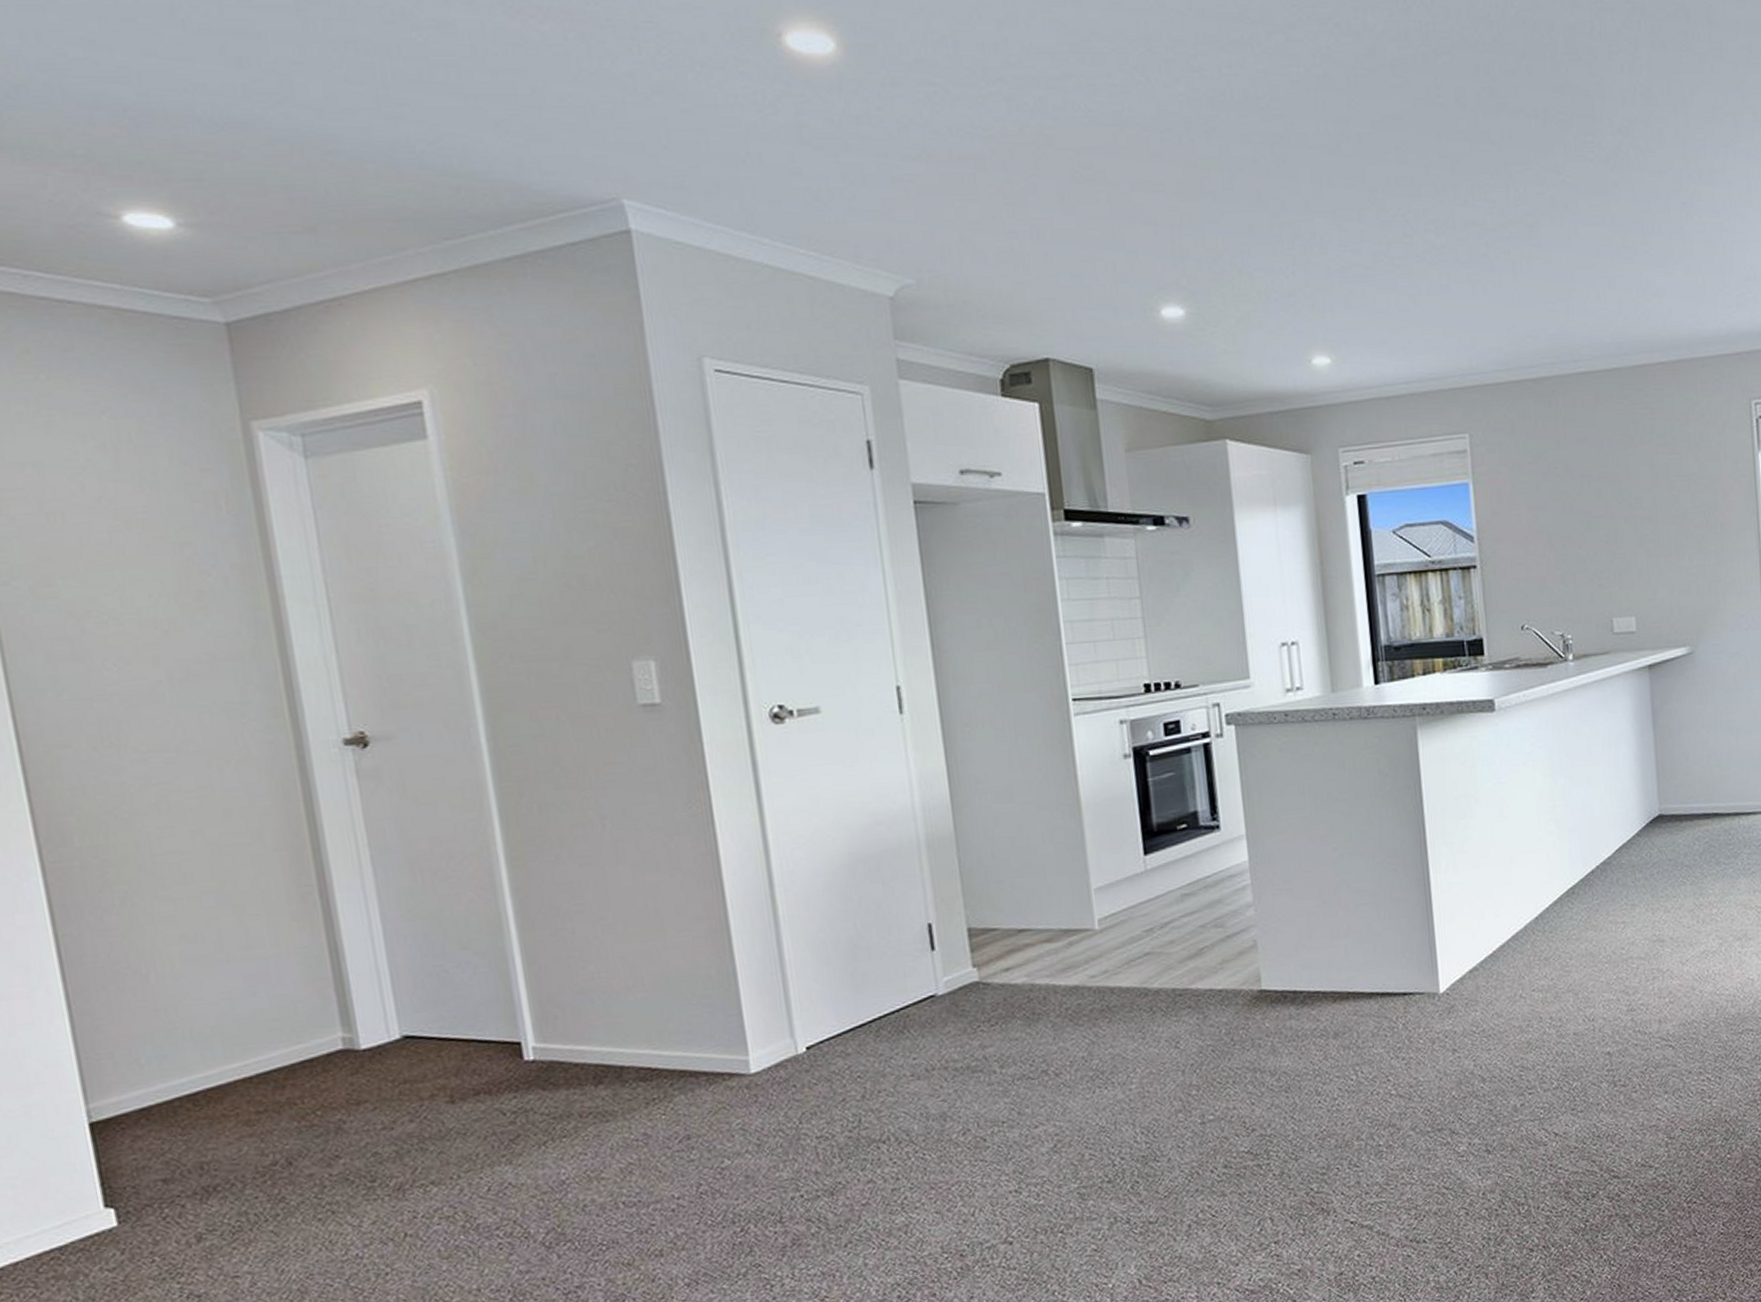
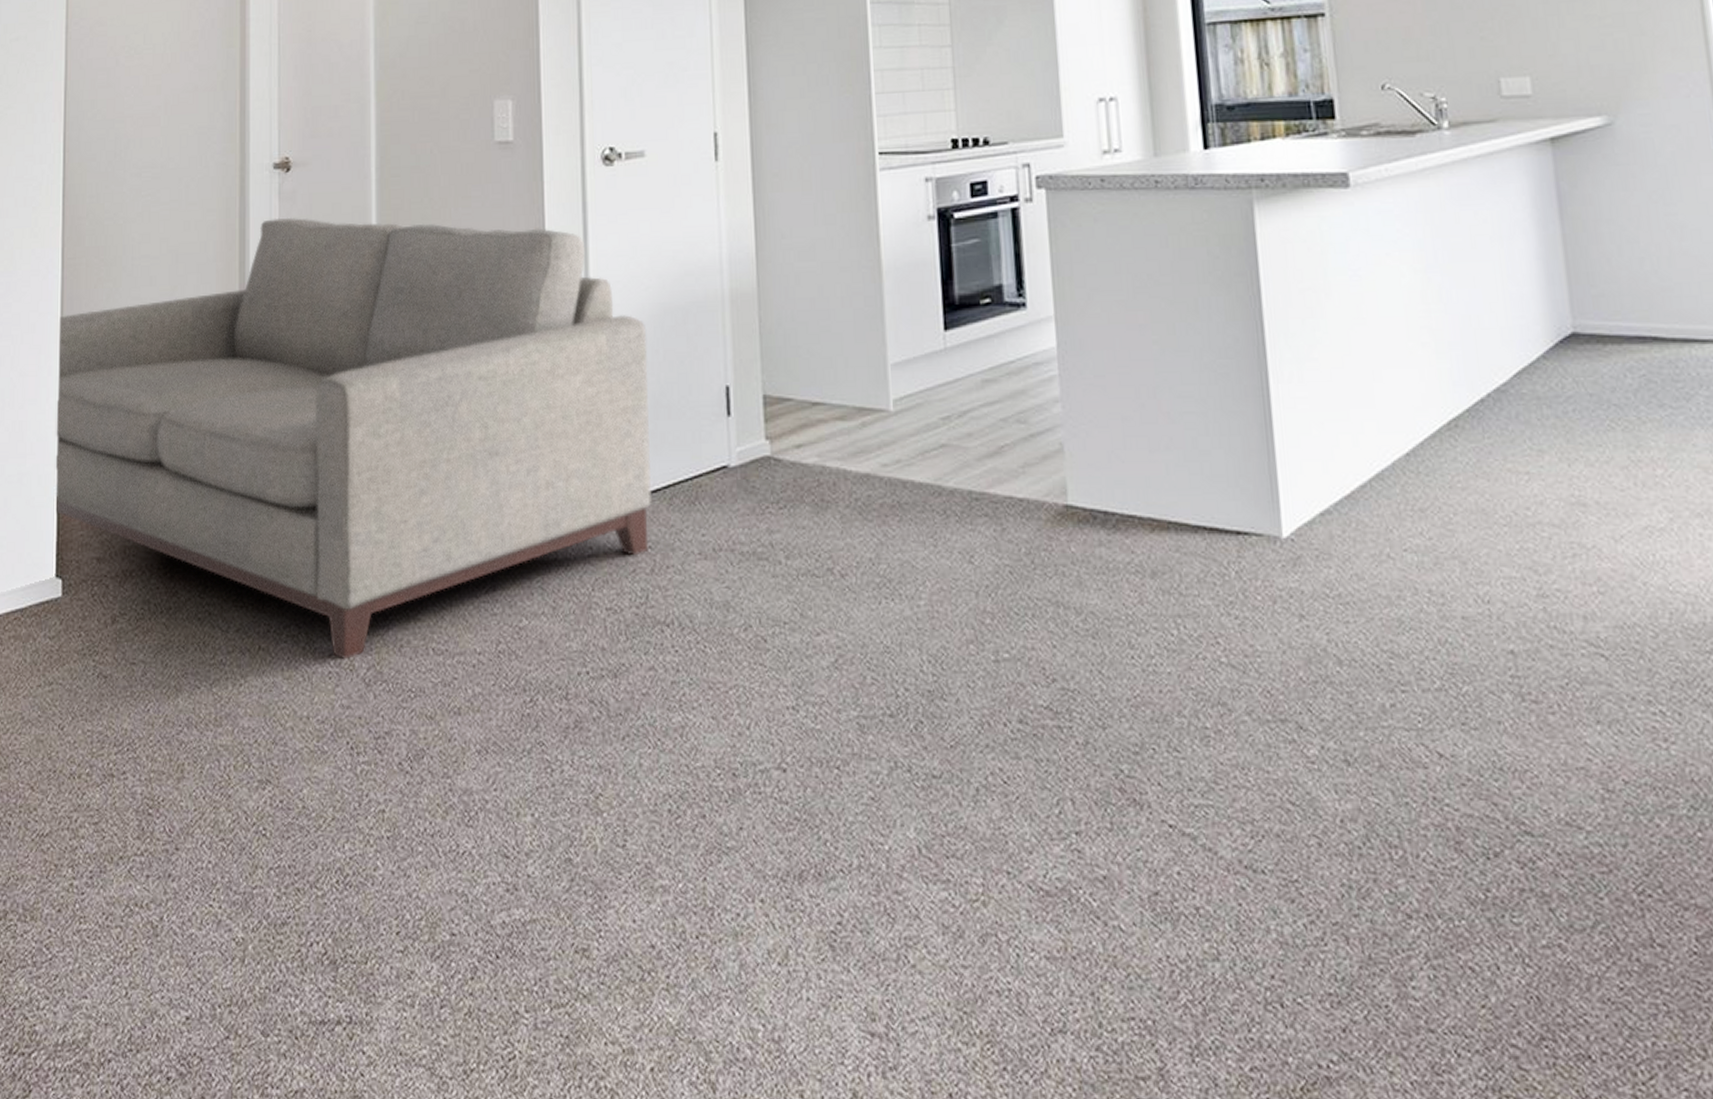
sofa: none [50,789,857,1229] -> present [55,217,652,659]

